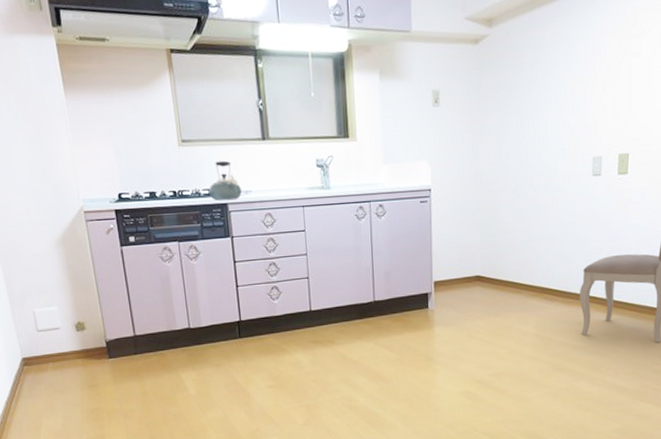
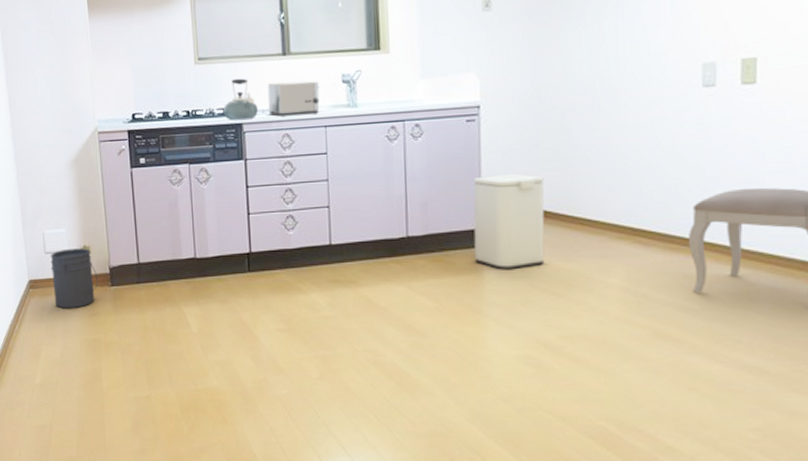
bucket: none [43,324,96,383] -> present [50,248,98,309]
toaster: none [249,164,298,198] -> present [267,80,320,118]
pedal bin: none [426,246,480,325] -> present [473,173,545,270]

